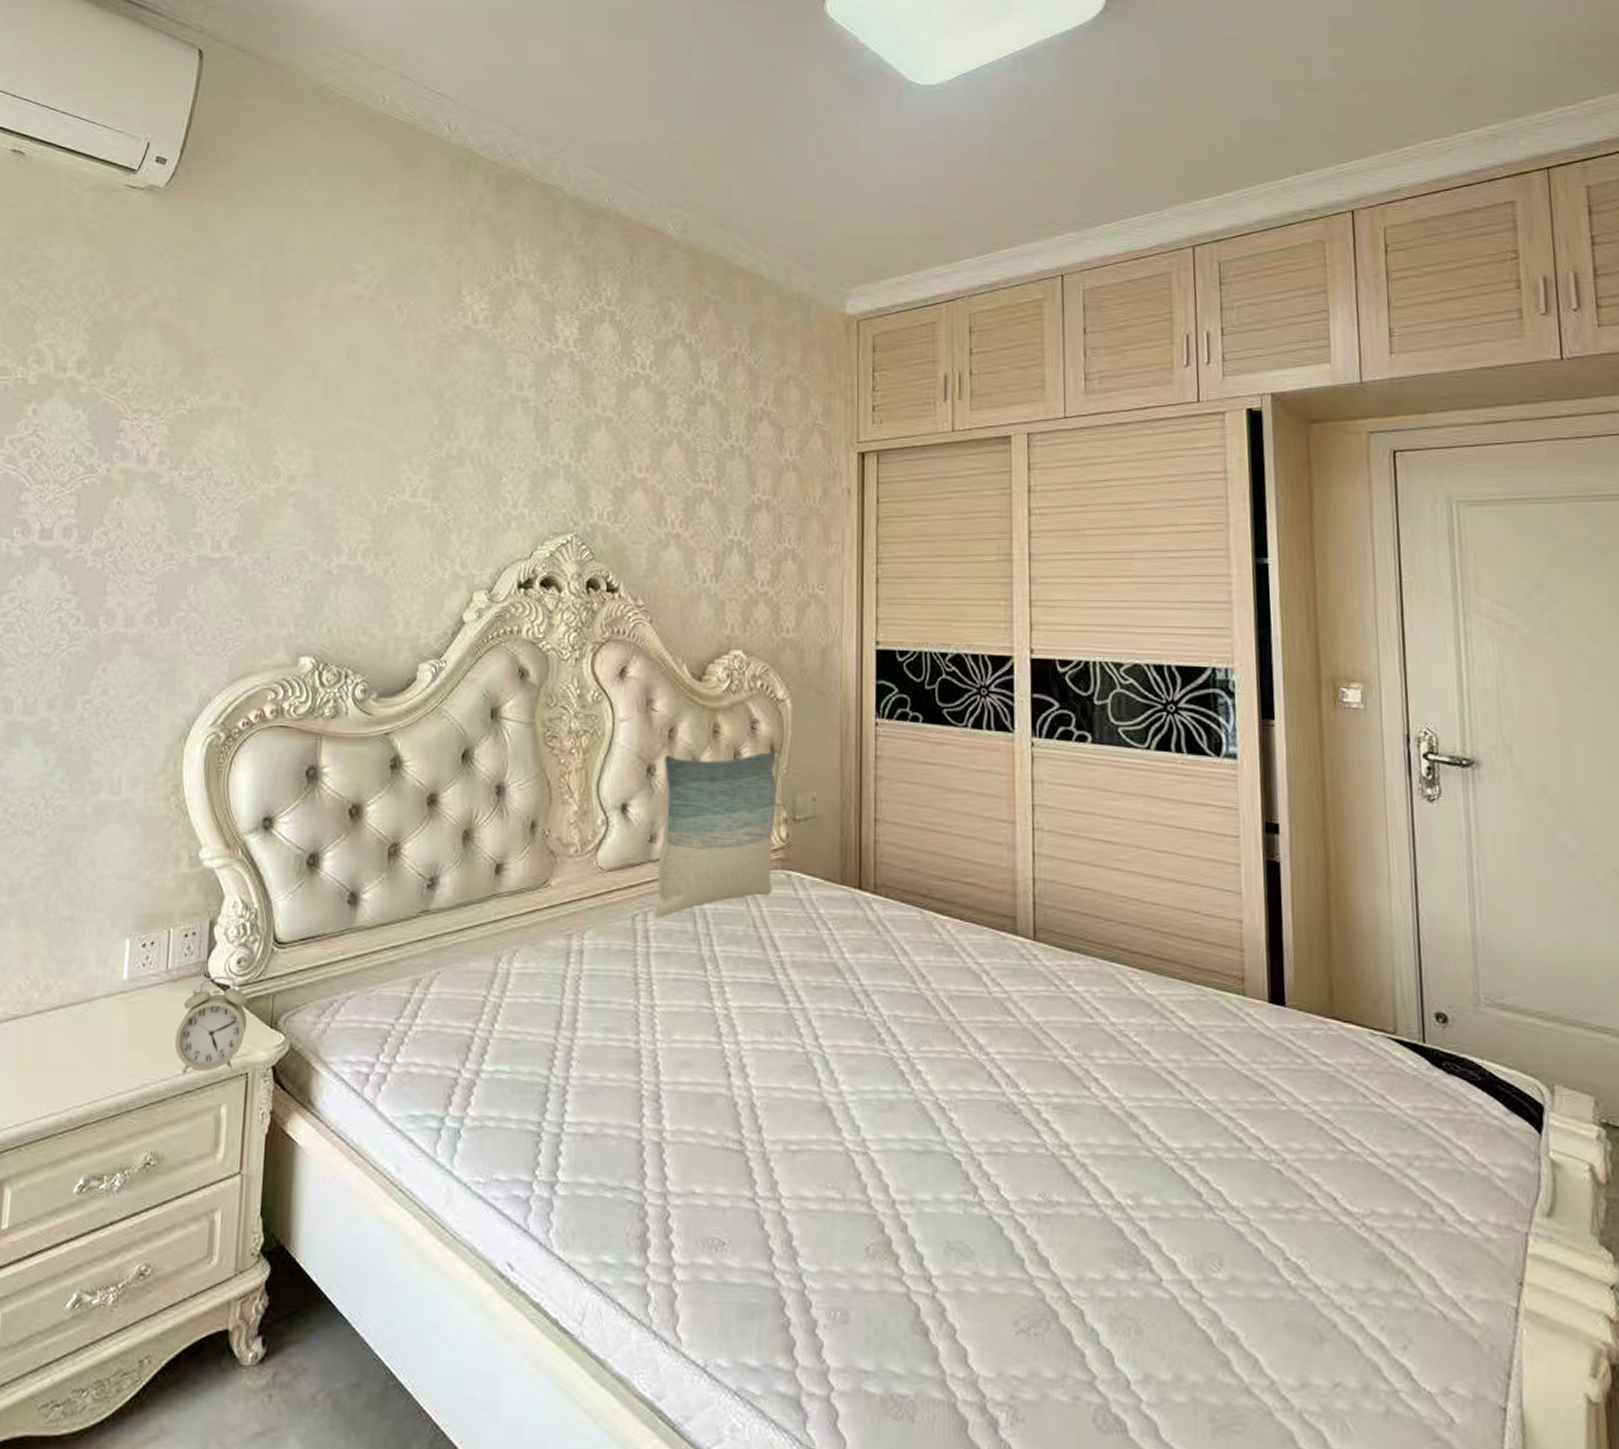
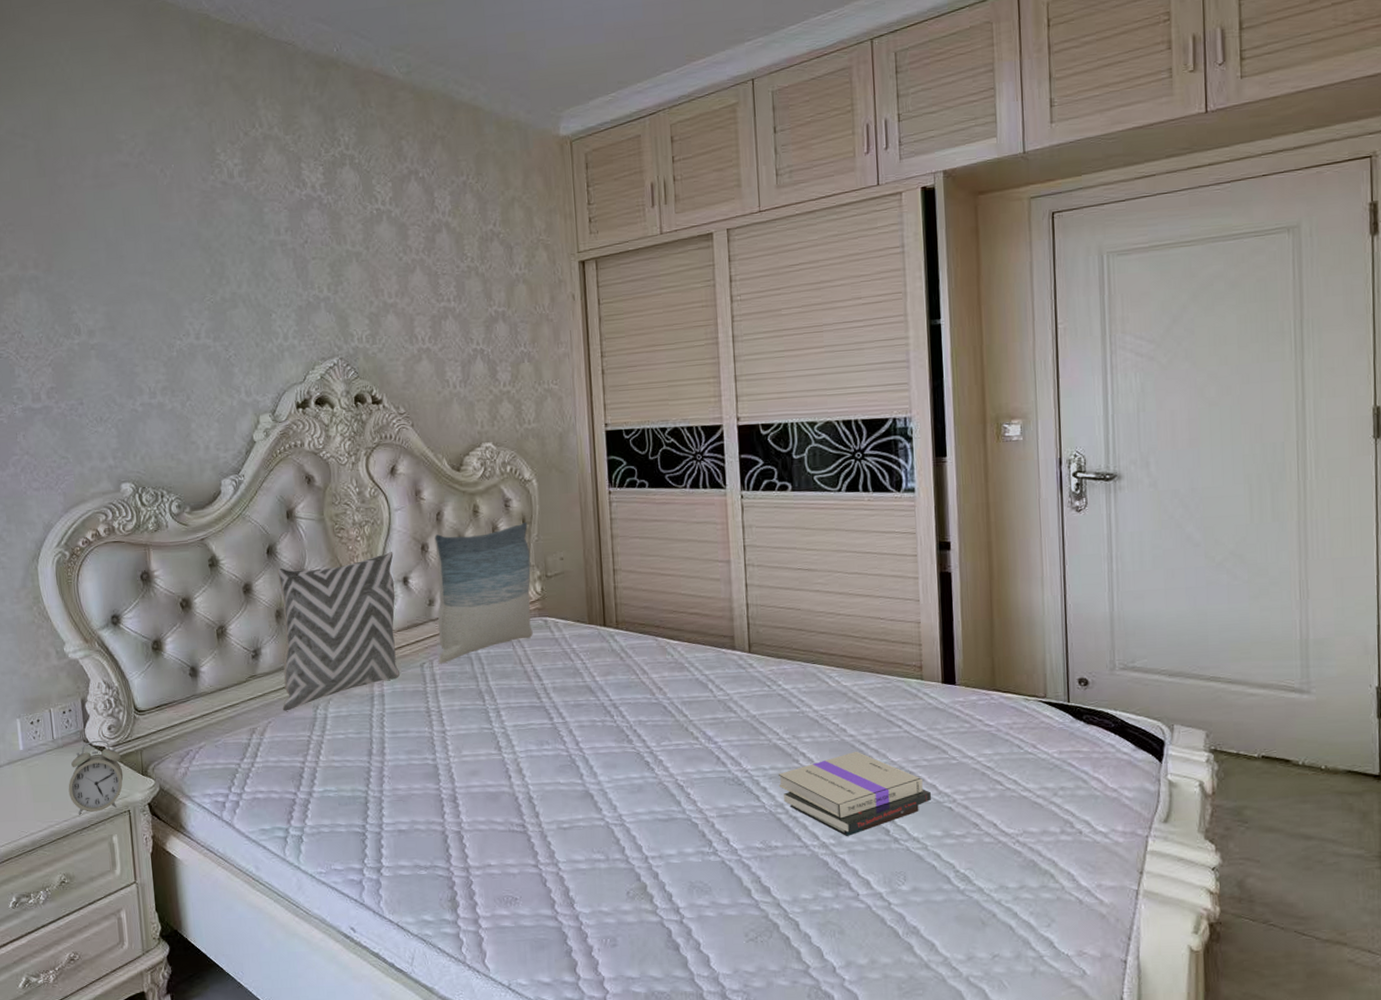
pillow: none [456,771,613,961] -> present [277,552,401,711]
books: none [1064,1081,1254,1197] -> present [778,751,931,836]

